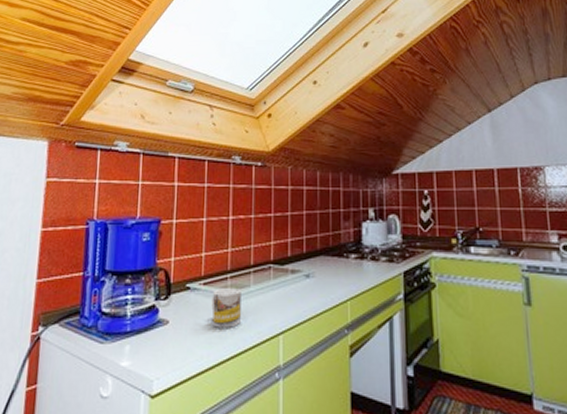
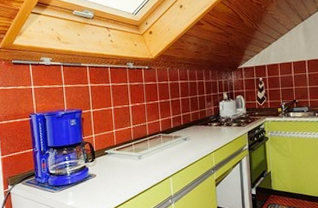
mug: present [211,288,241,328] -> none [123,151,144,176]

